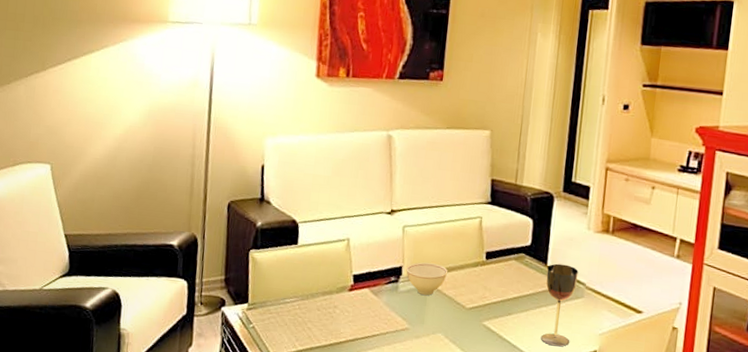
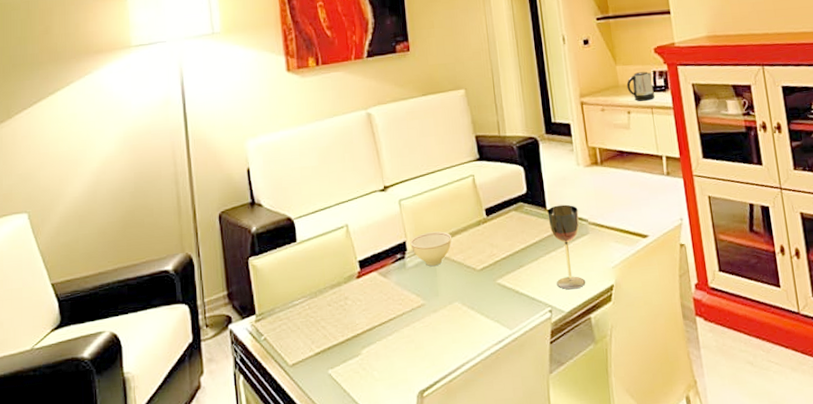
kettle: none [657,148,687,180] -> present [626,71,655,101]

